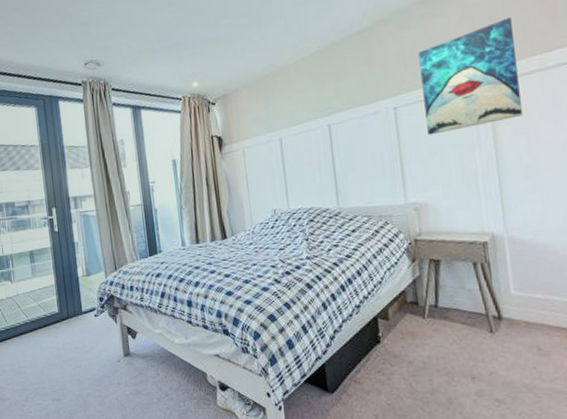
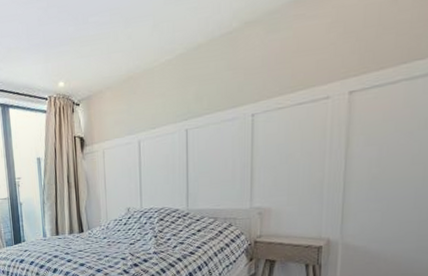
wall art: present [418,17,522,136] -> none [282,21,386,143]

